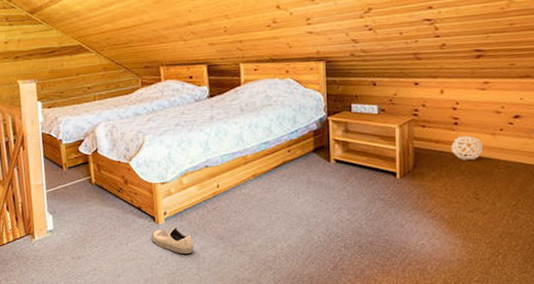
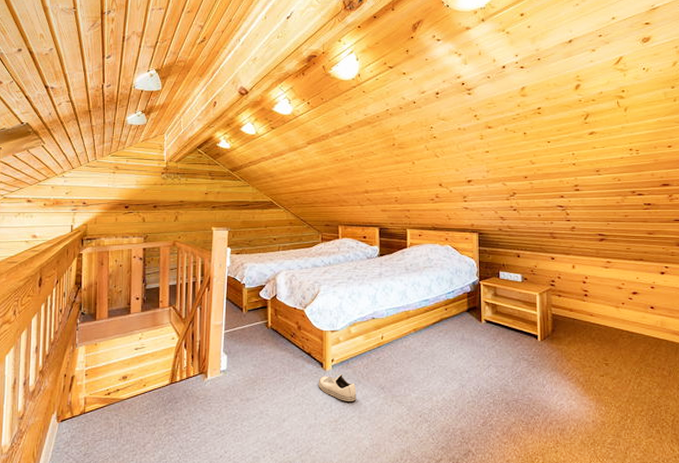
decorative ball: present [450,135,482,160] -> none [582,306,609,328]

